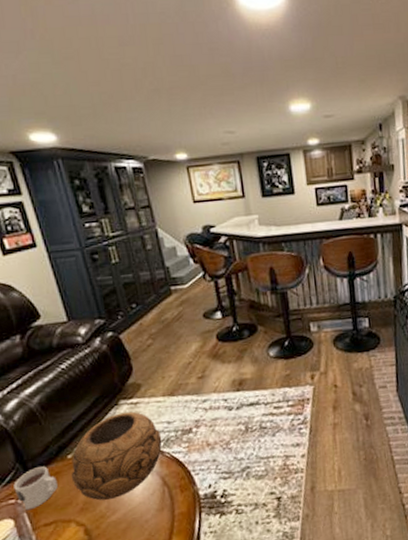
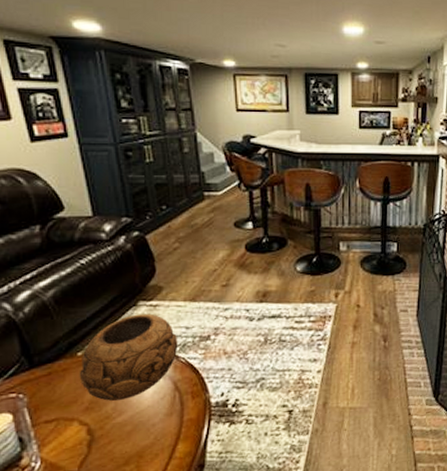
mug: present [13,466,58,511] -> none [16,362,64,406]

